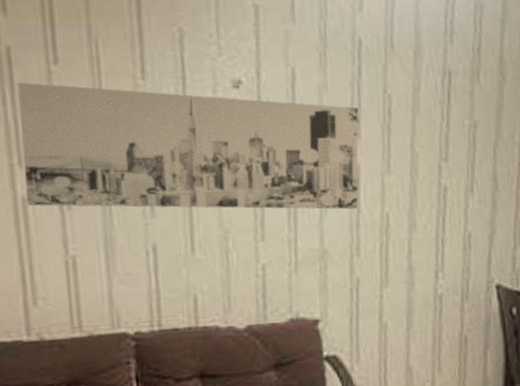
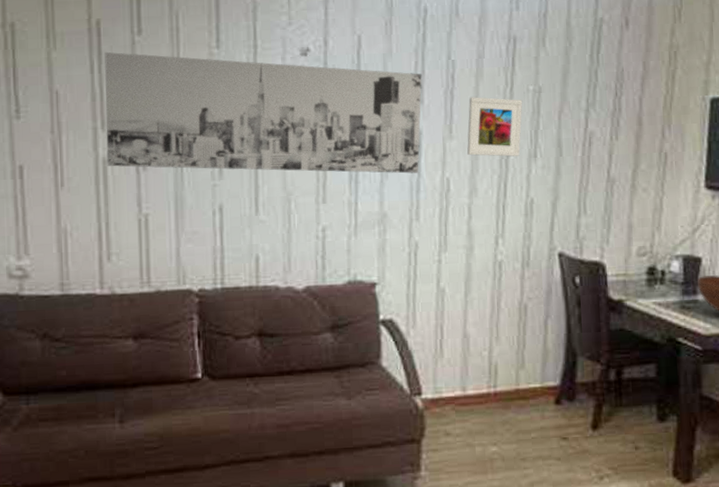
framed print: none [405,131,459,191] -> present [467,97,523,157]

